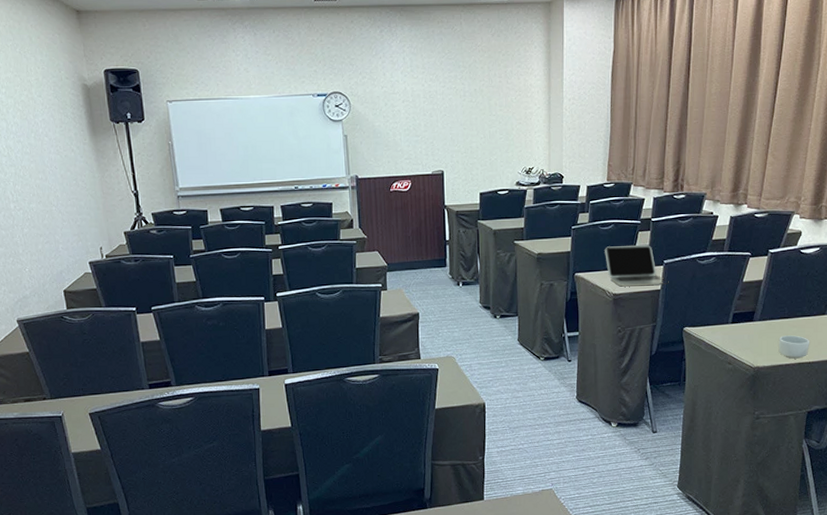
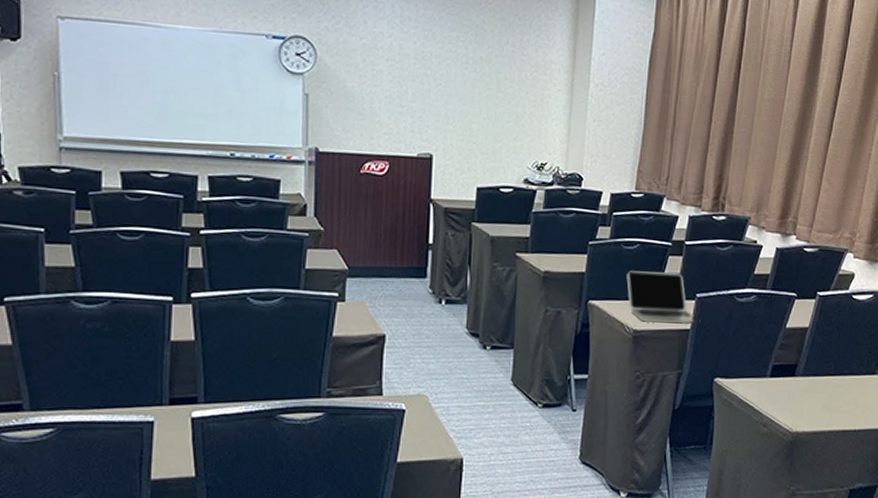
mug: present [778,335,810,359] -> none [821,396,857,425]

